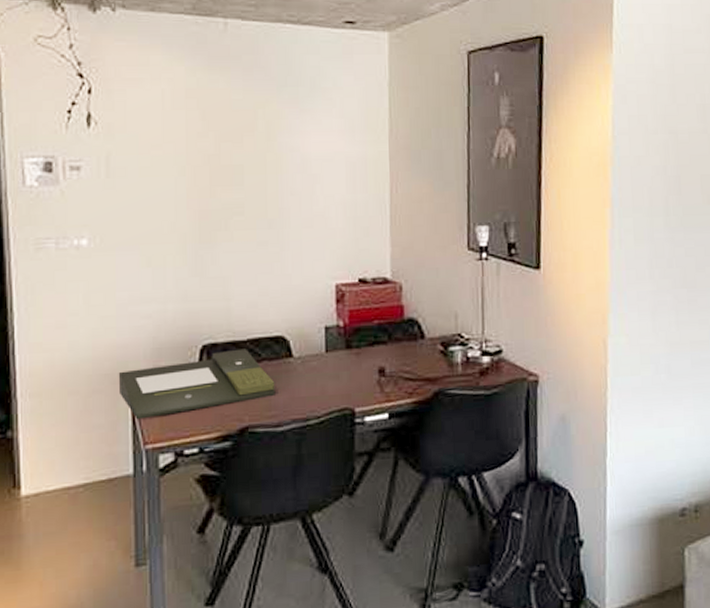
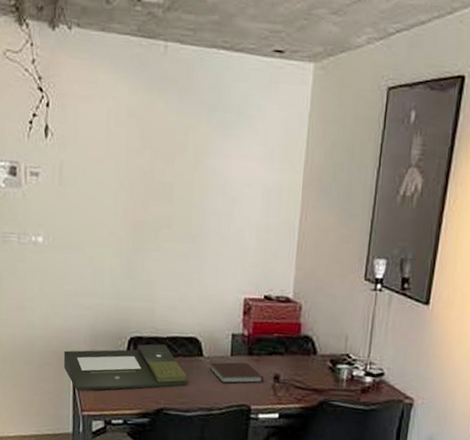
notebook: none [301,357,366,386] -> present [209,362,263,384]

